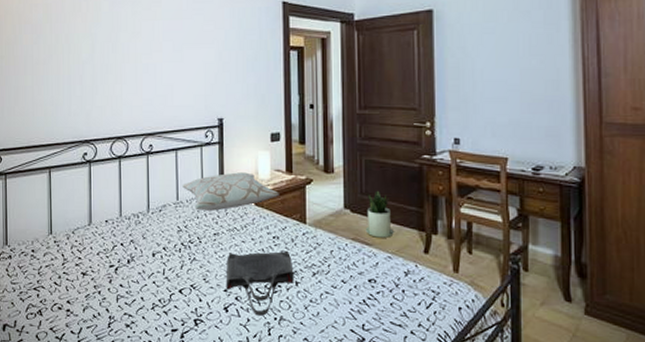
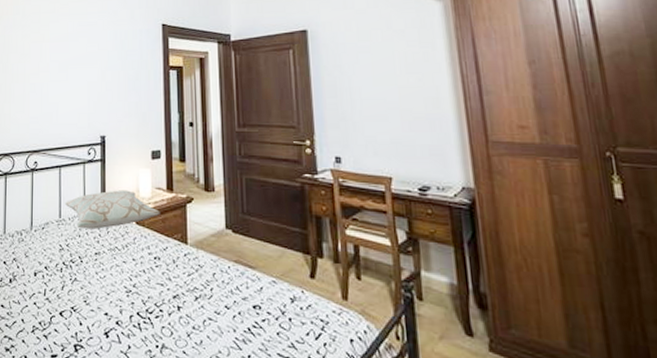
tote bag: present [226,250,294,316] -> none [106,272,176,343]
planter: present [365,190,394,238] -> none [248,210,278,261]

